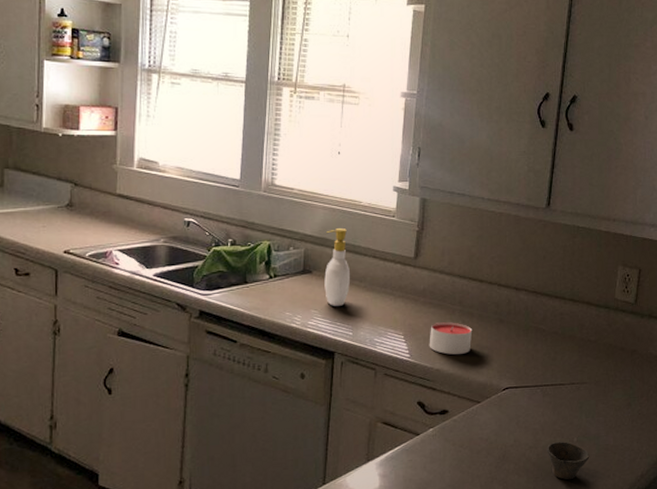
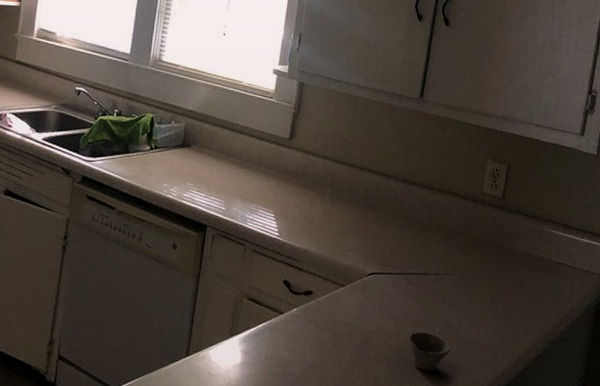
soap bottle: present [324,228,351,306] -> none [201,106,228,181]
candle: present [429,322,473,355] -> none [298,204,341,236]

